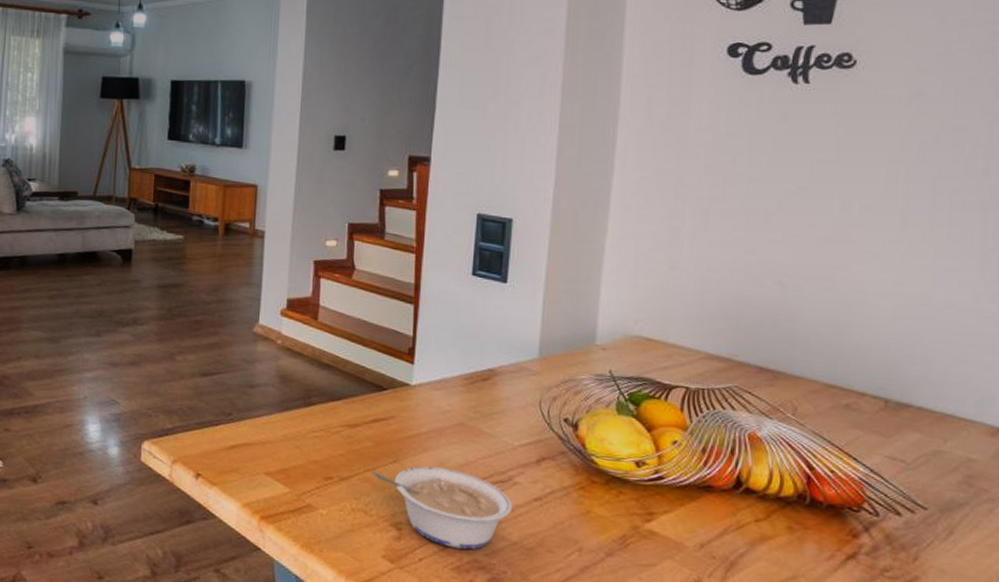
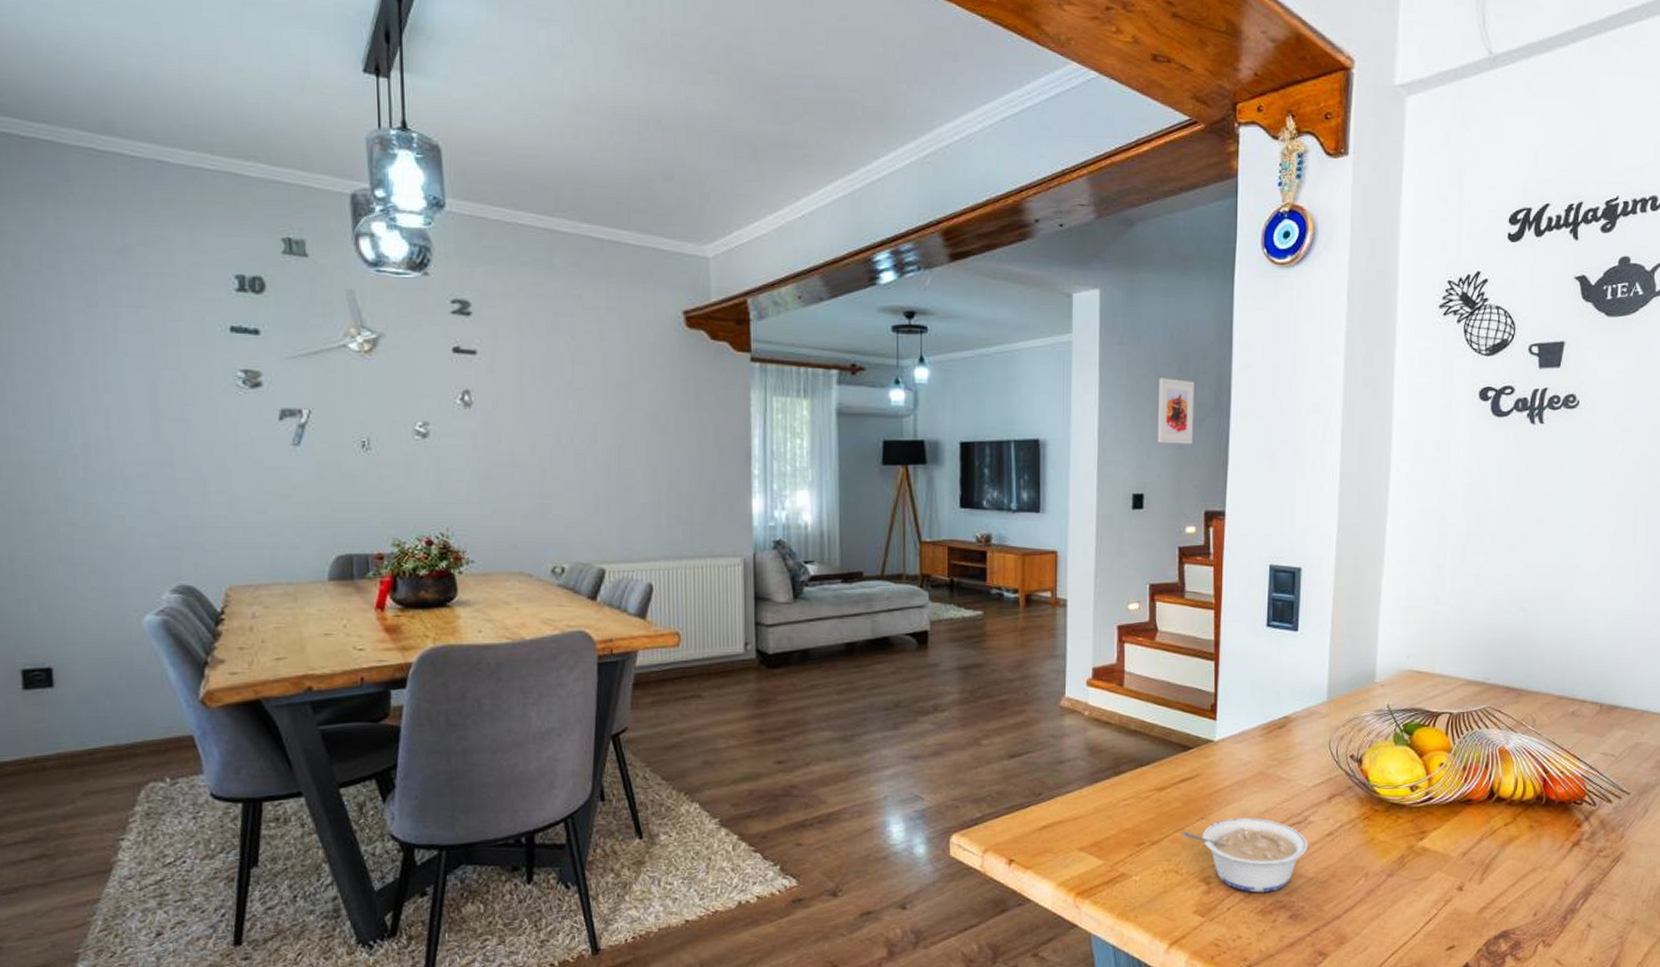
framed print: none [361,26,402,91] -> present [1157,378,1194,444]

